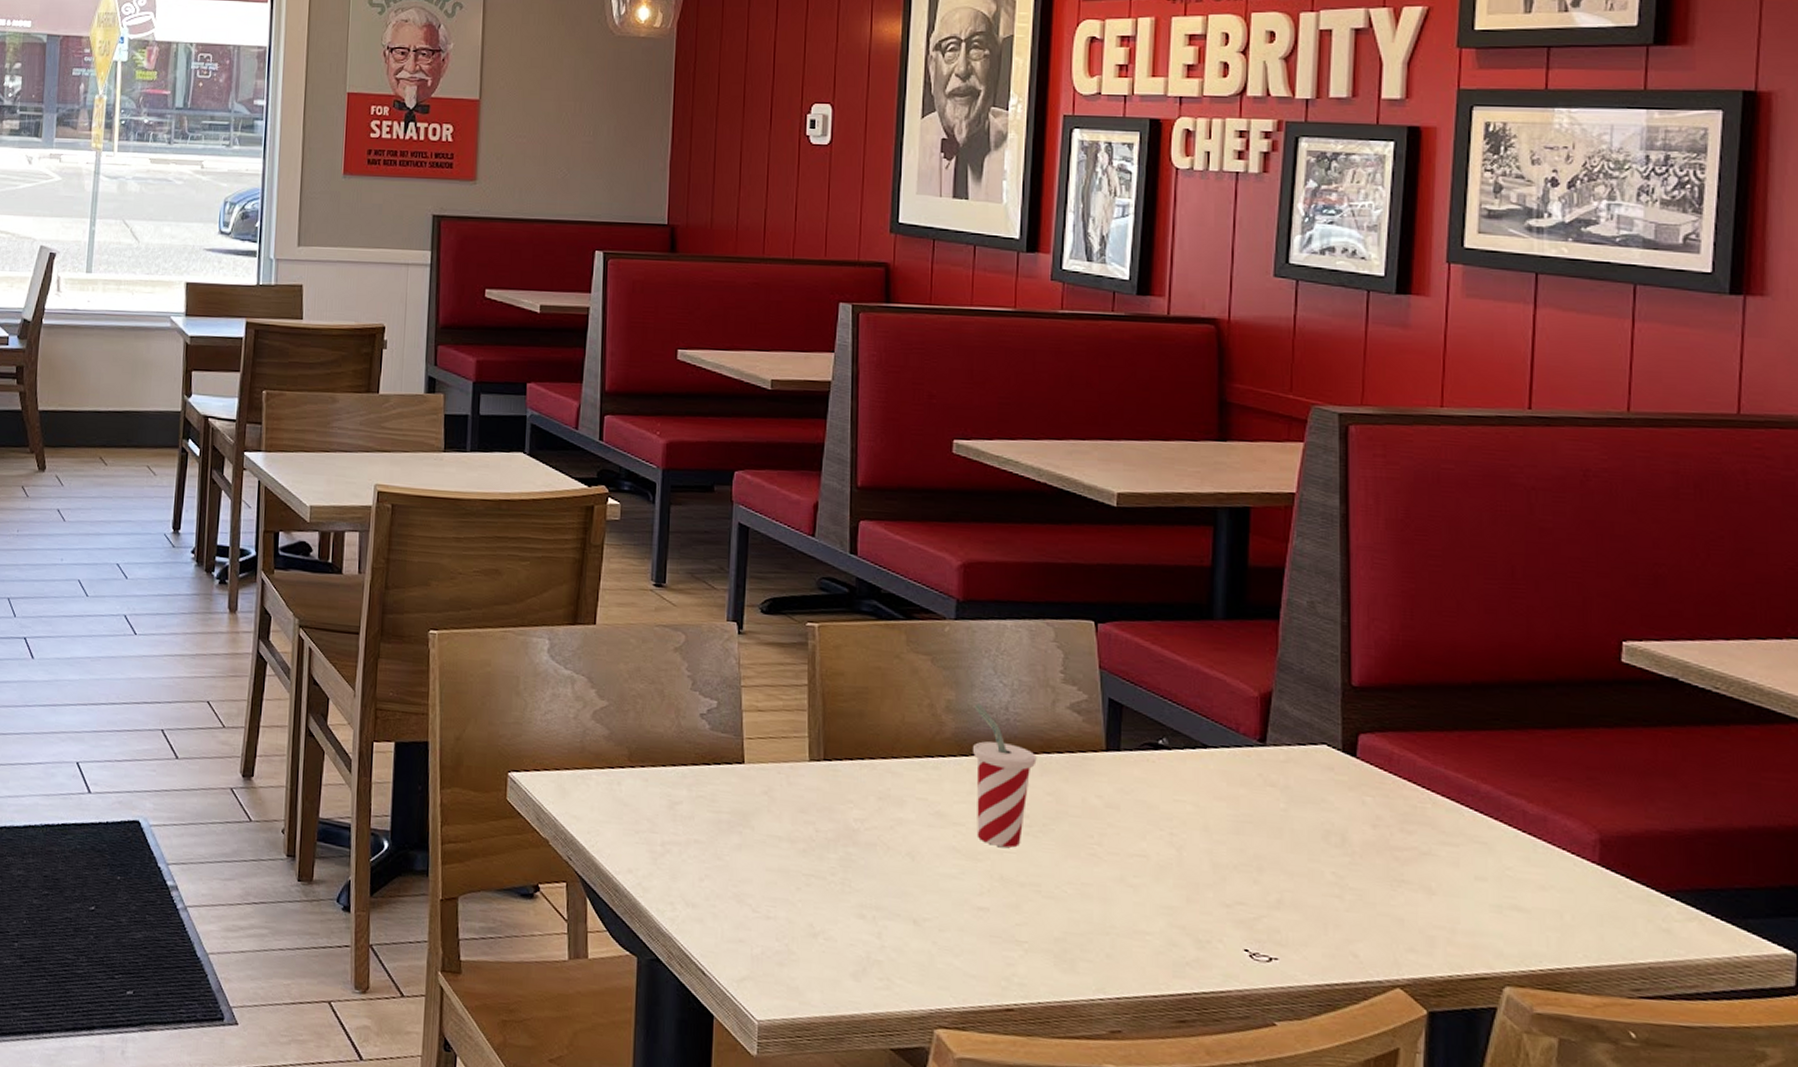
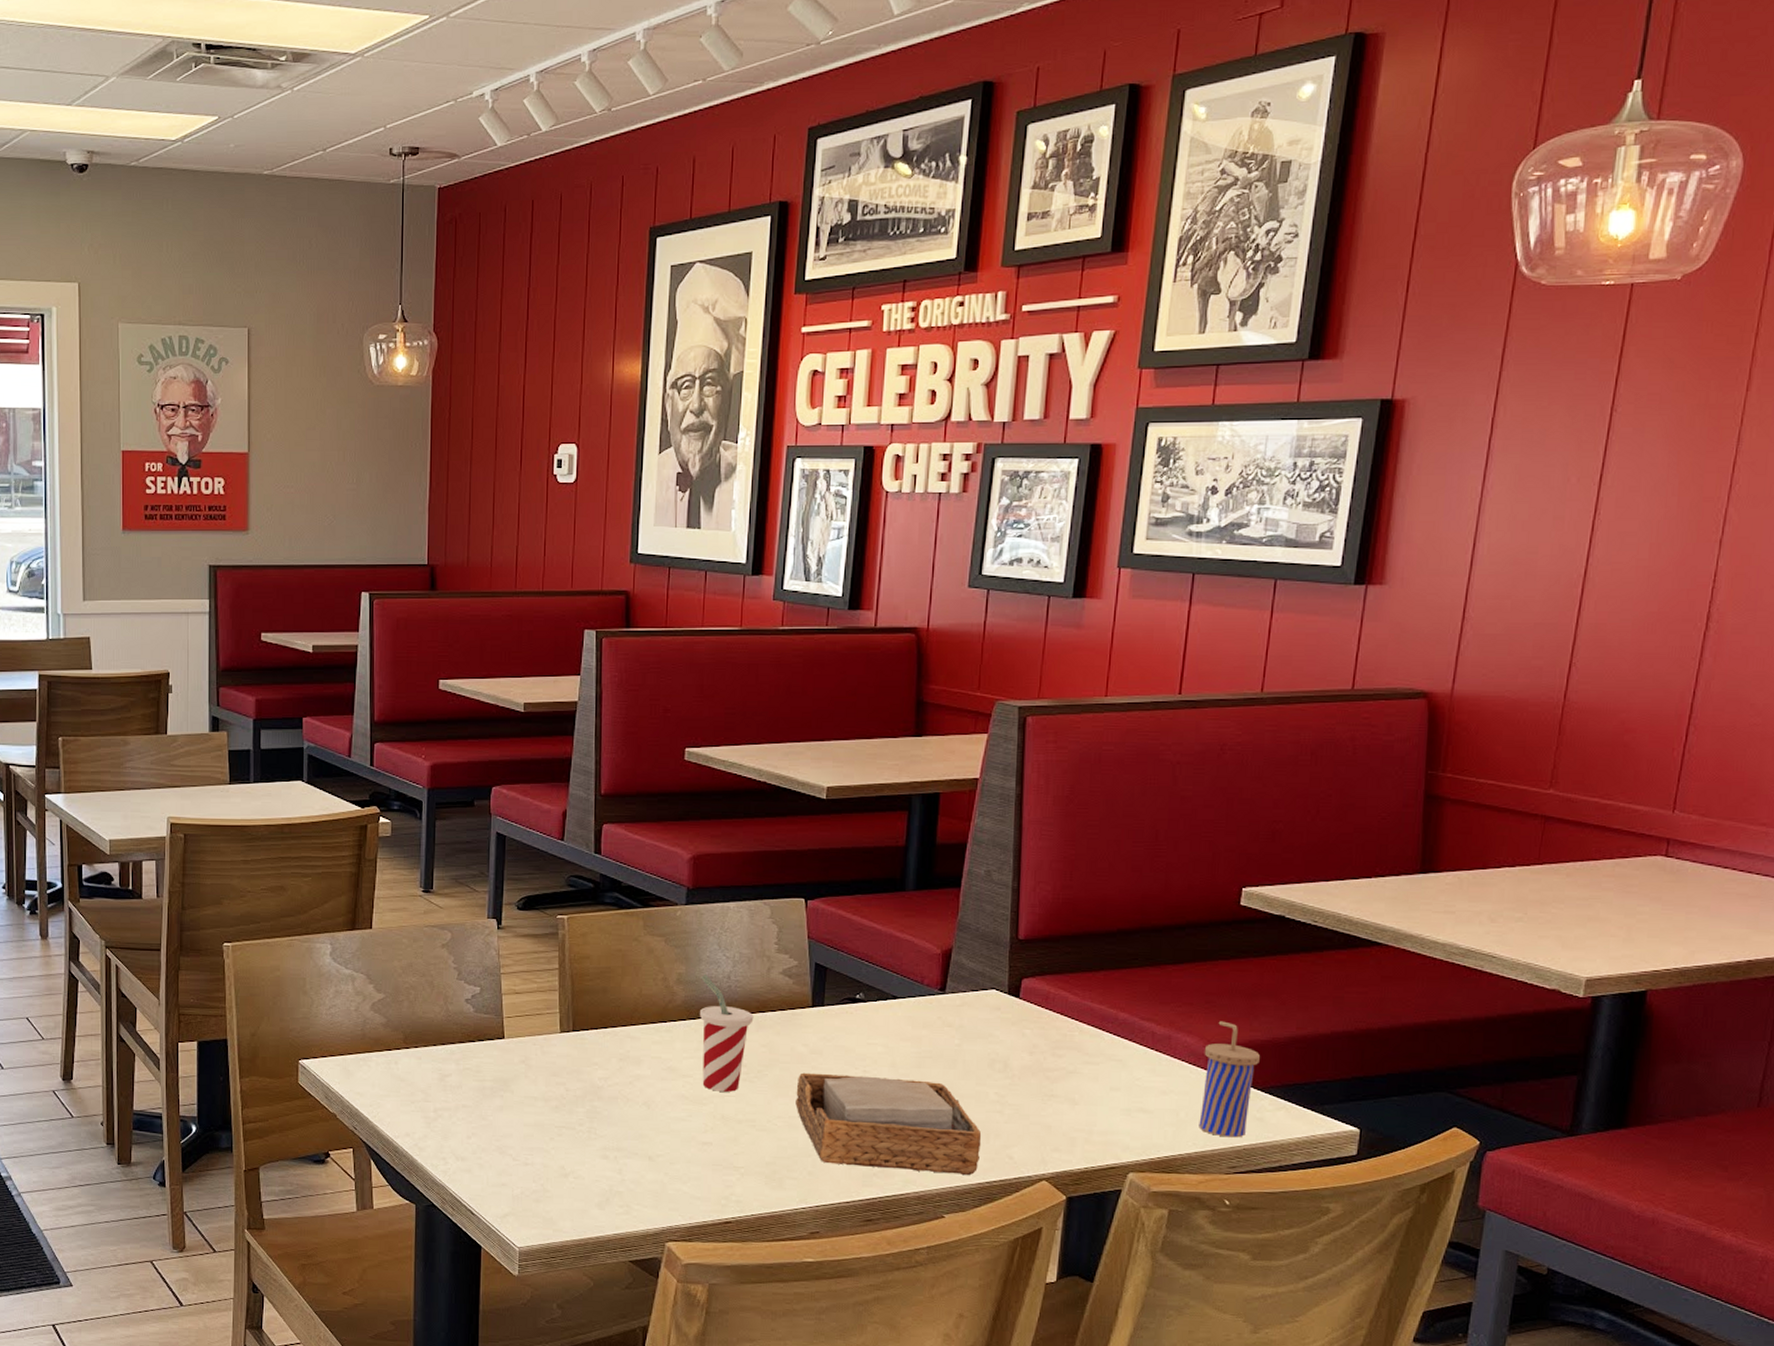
napkin holder: none [1089,830,1318,974] -> present [795,1072,982,1175]
beverage cup: none [1589,803,1662,953] -> present [1199,1021,1261,1138]

